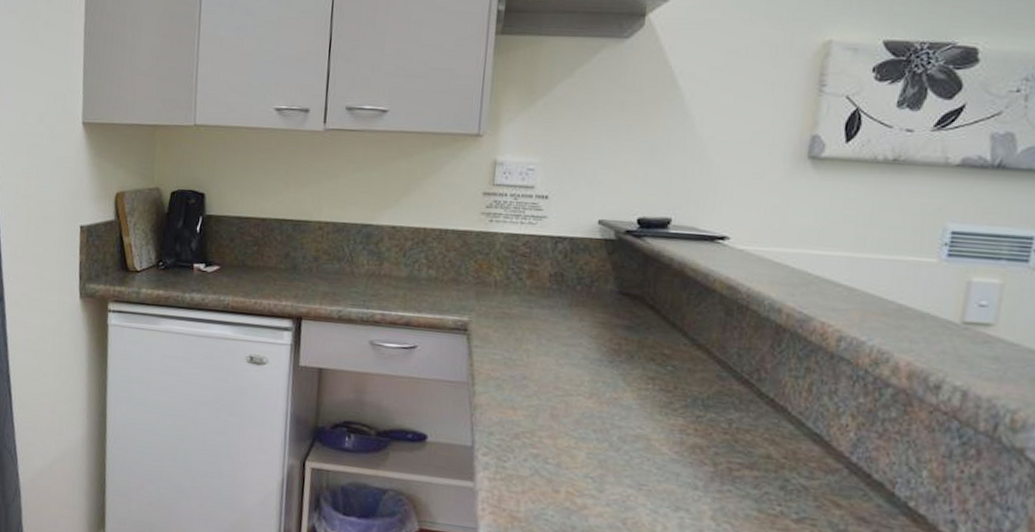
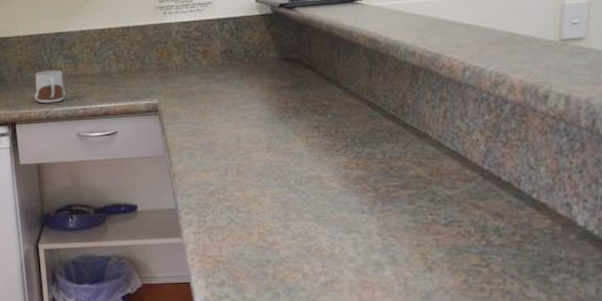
mug: none [327,264,364,303] -> present [34,70,65,104]

